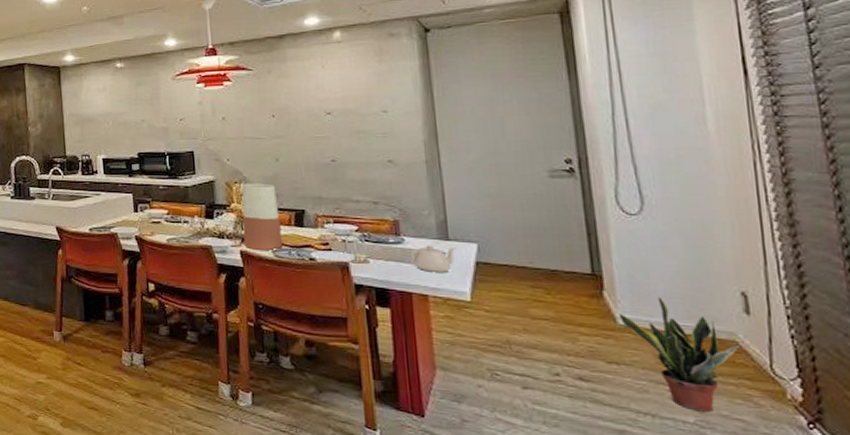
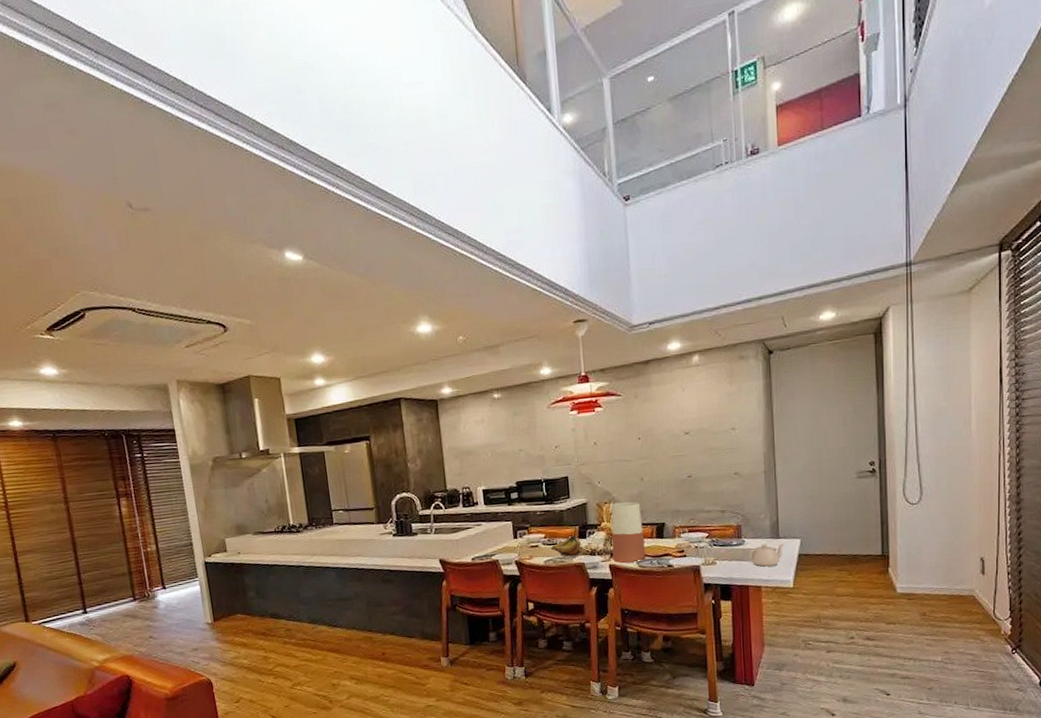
fruit: none [173,215,208,237] -> present [550,536,581,557]
potted plant: present [618,296,740,412] -> none [898,568,976,652]

